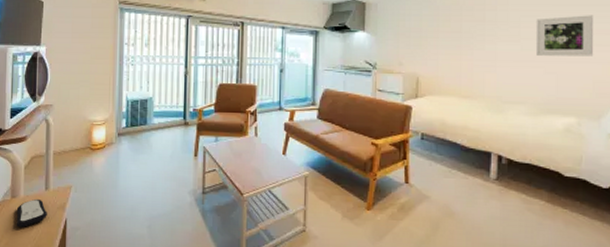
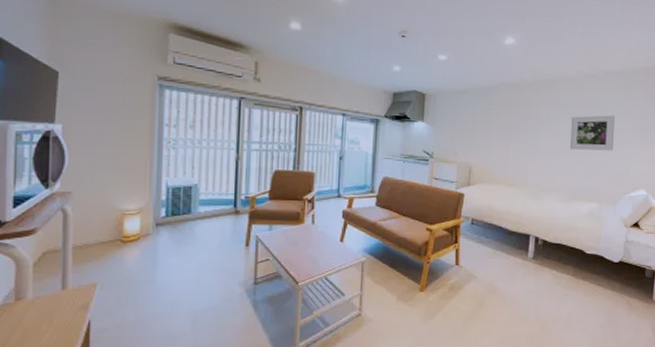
remote control: present [16,198,47,227] -> none [22,299,65,333]

